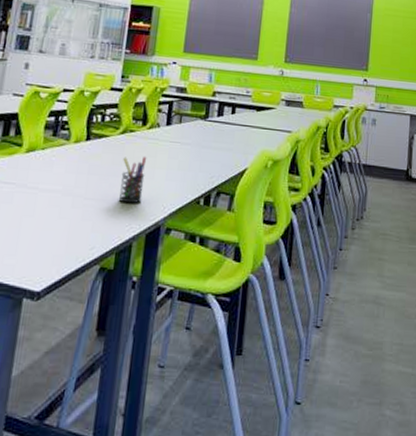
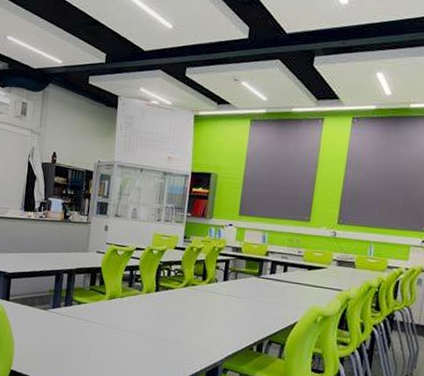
pen holder: present [118,156,147,204] -> none [183,306,207,347]

